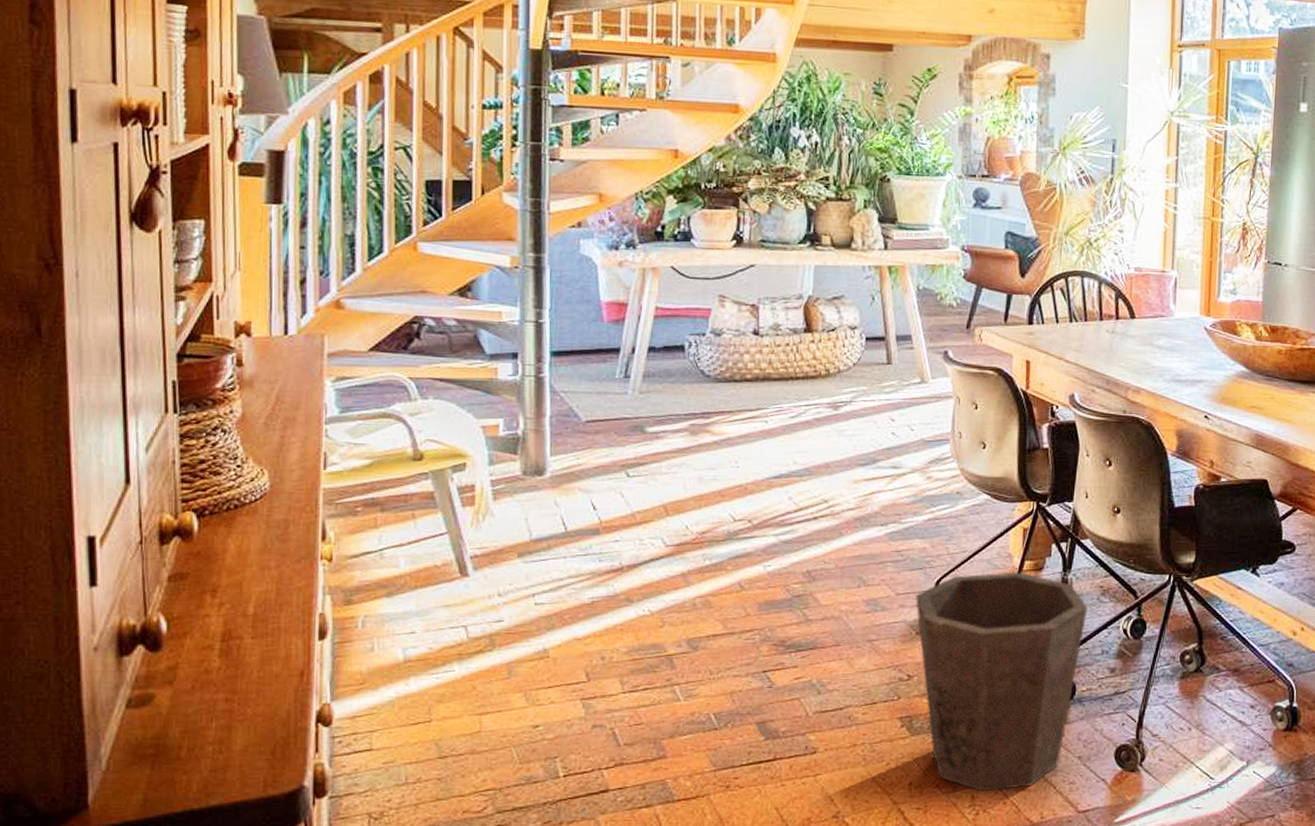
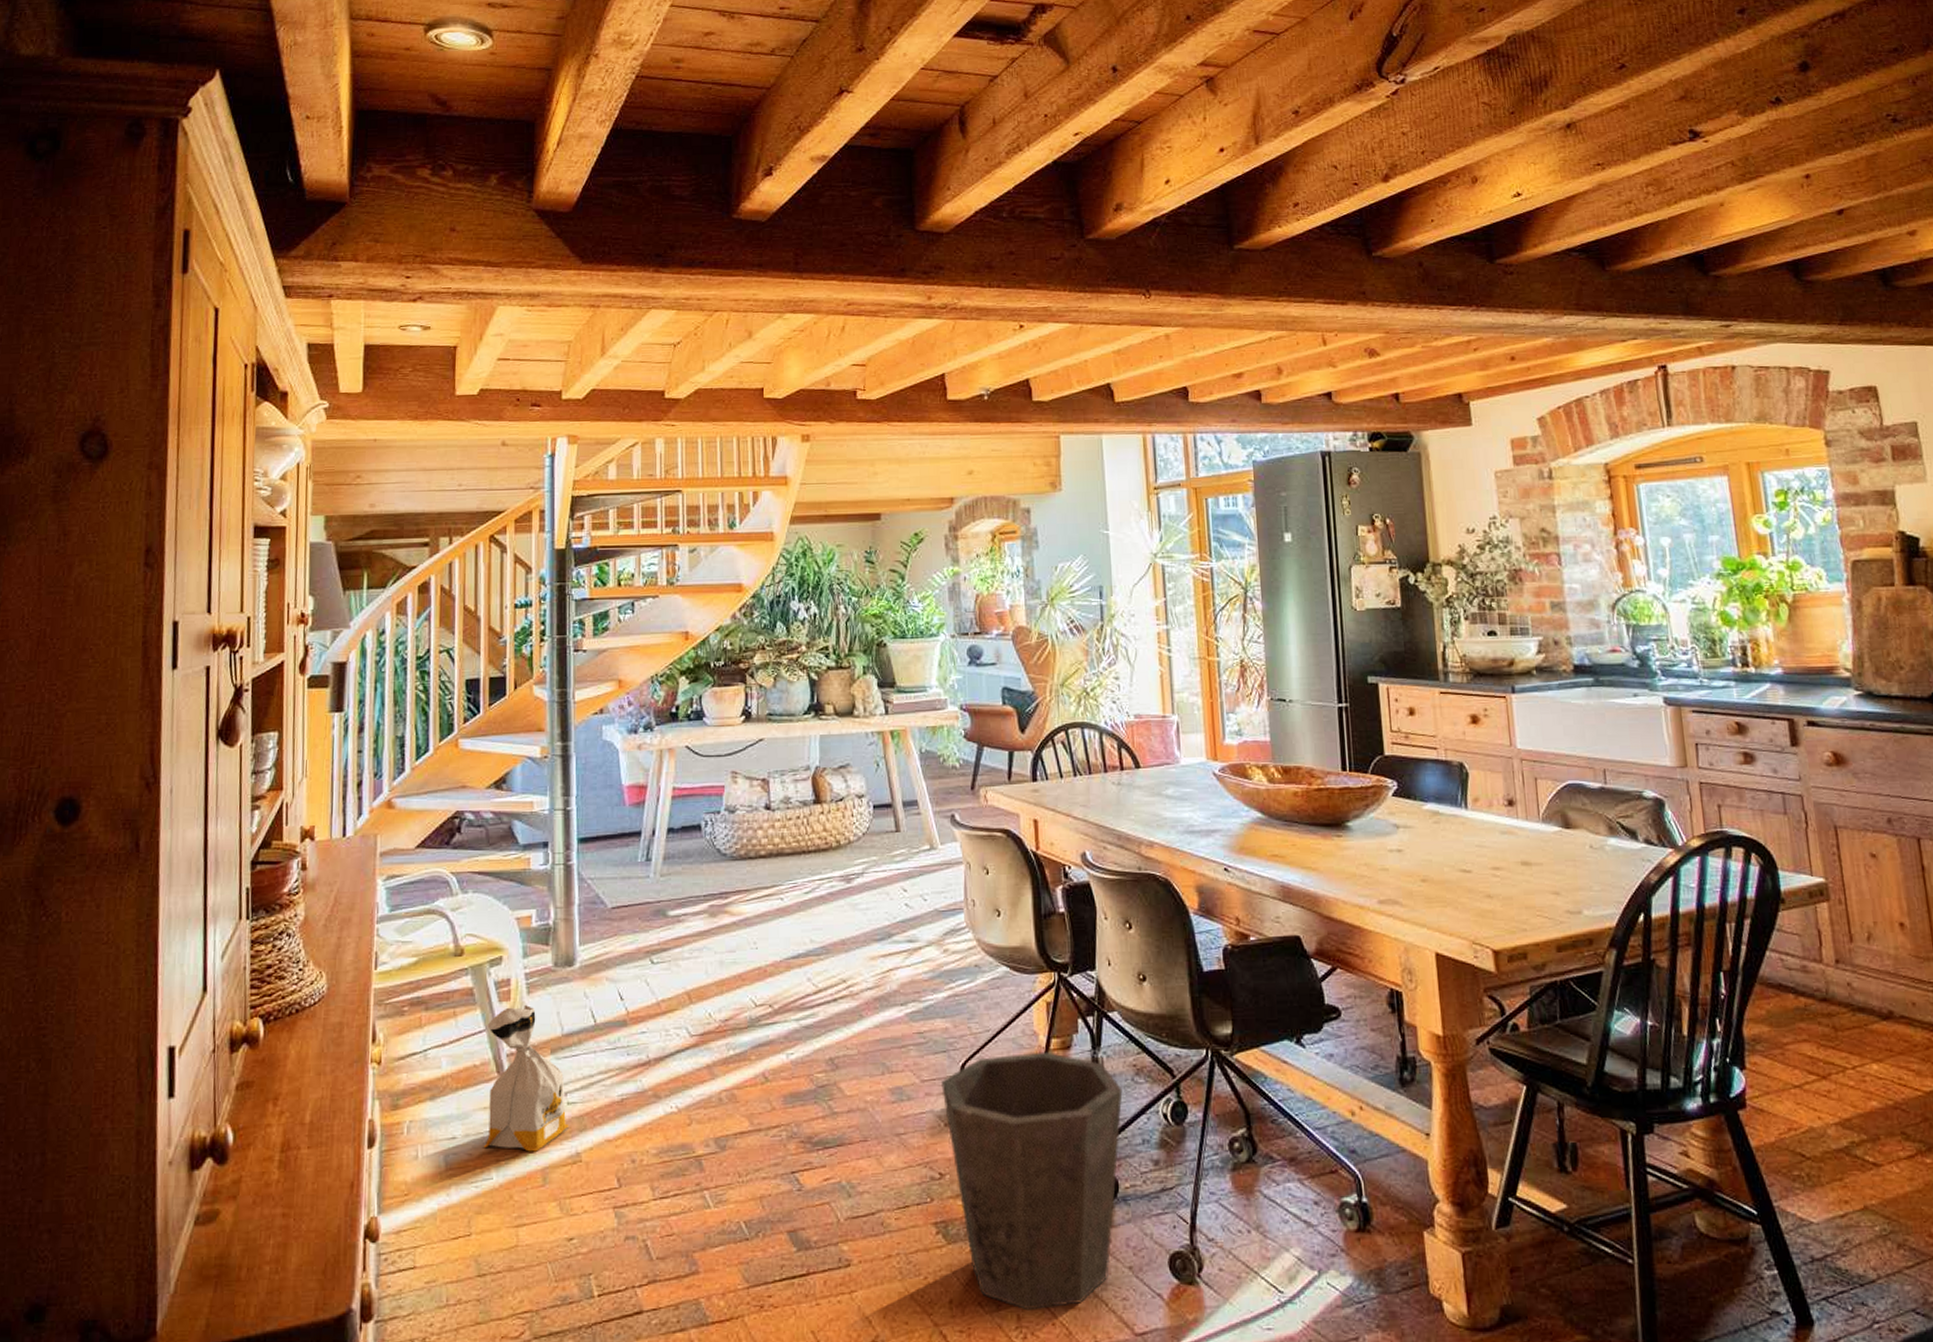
bag: none [444,511,536,647] -> present [483,1005,569,1152]

